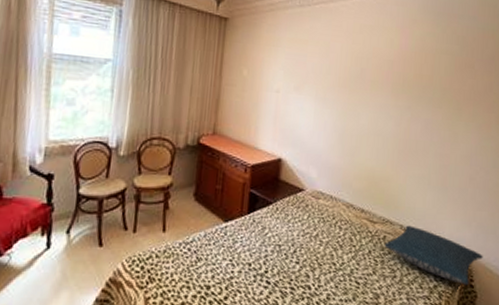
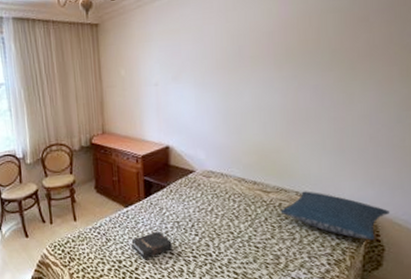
hardback book: none [224,254,270,286] -> present [131,231,172,259]

